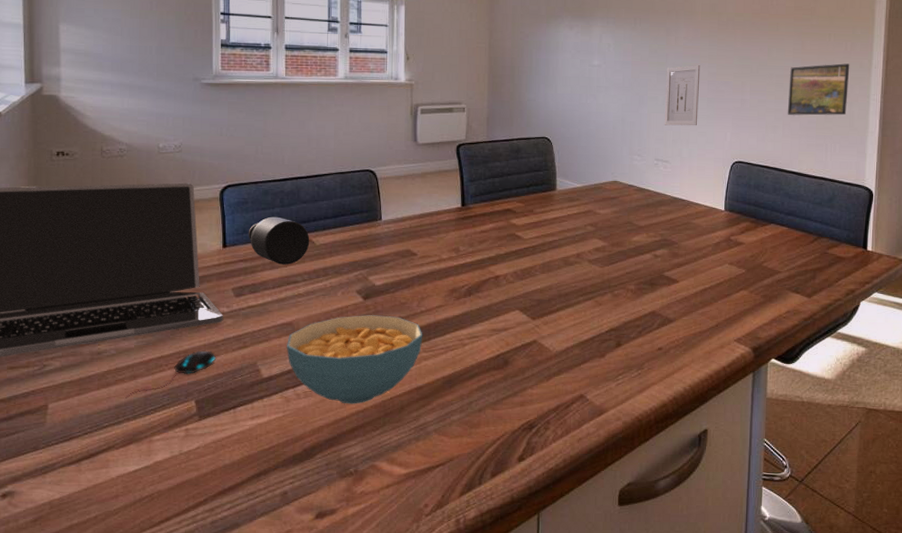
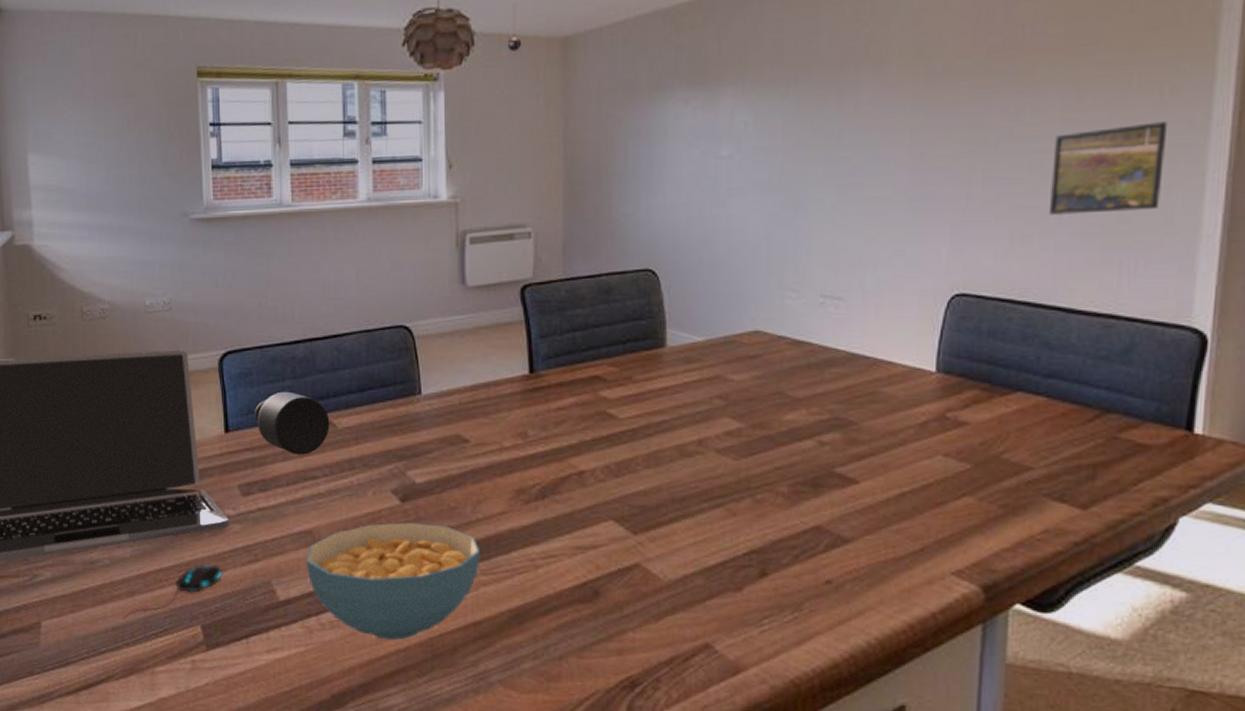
wall art: present [664,65,701,126] -> none [835,144,897,243]

